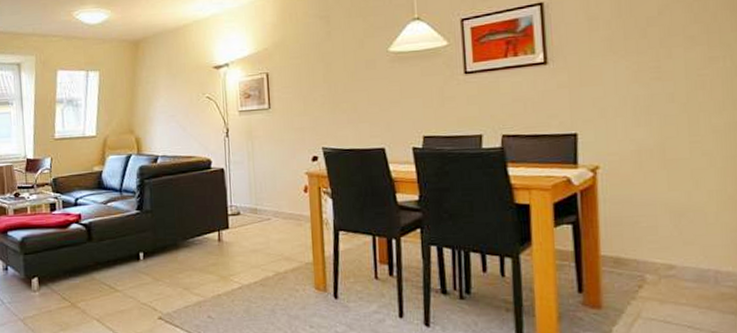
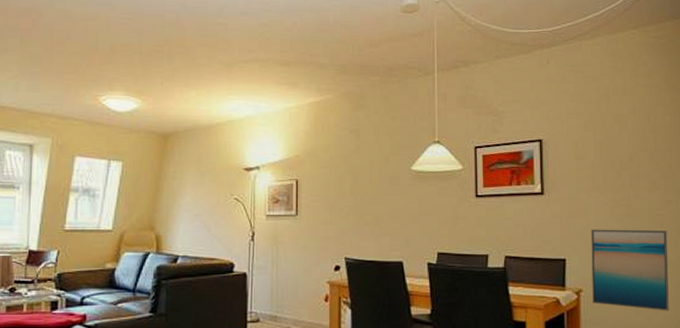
wall art: none [608,92,715,186] -> present [591,229,669,311]

